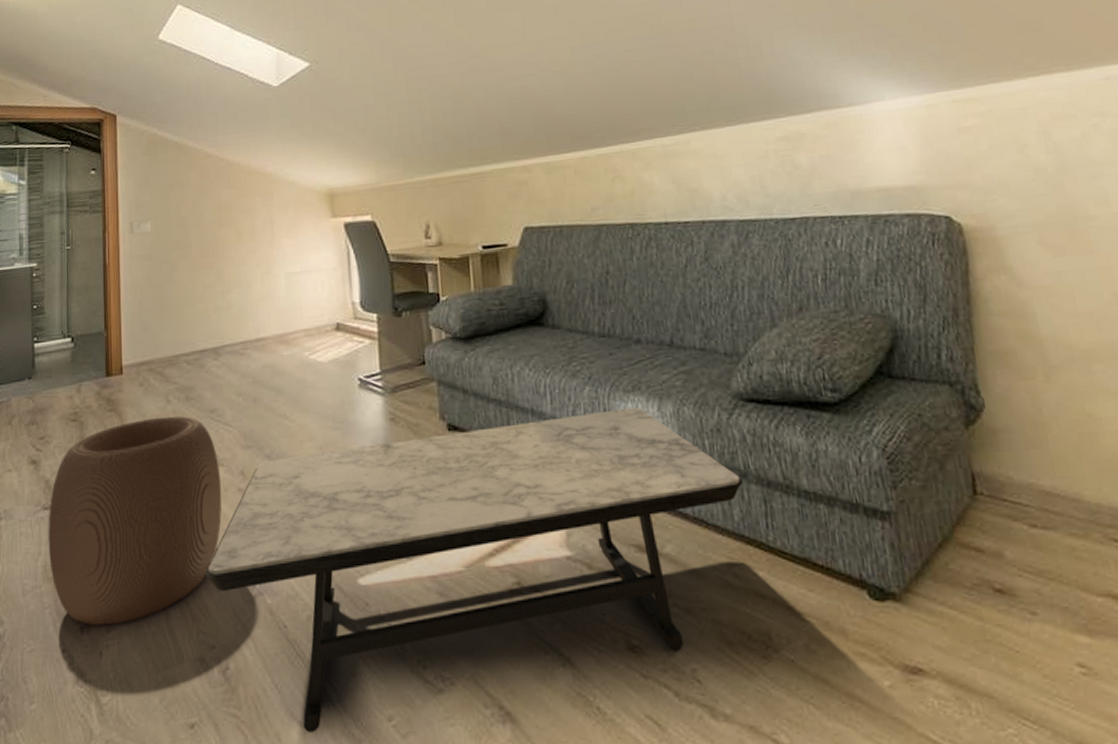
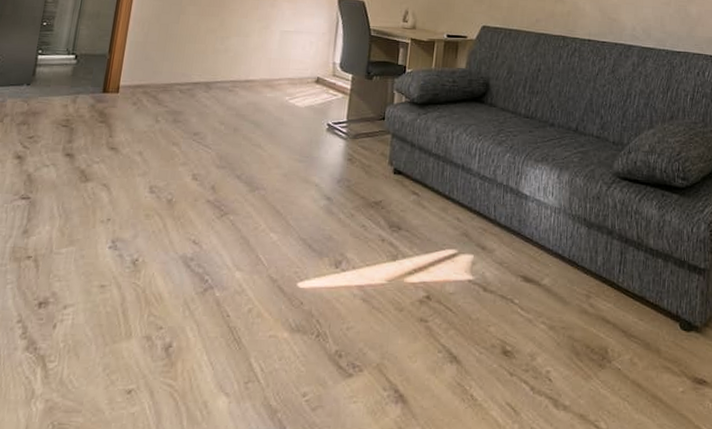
pouf: present [48,416,222,626] -> none [18,133,196,303]
coffee table: present [205,406,743,733] -> none [164,173,608,402]

